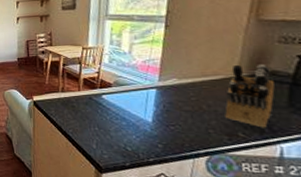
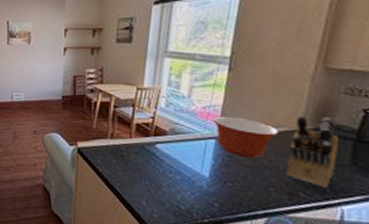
mixing bowl: none [153,69,216,104] -> present [213,117,279,158]

